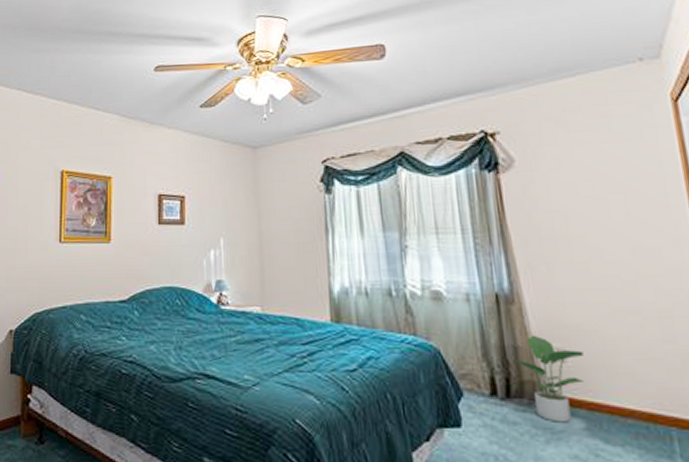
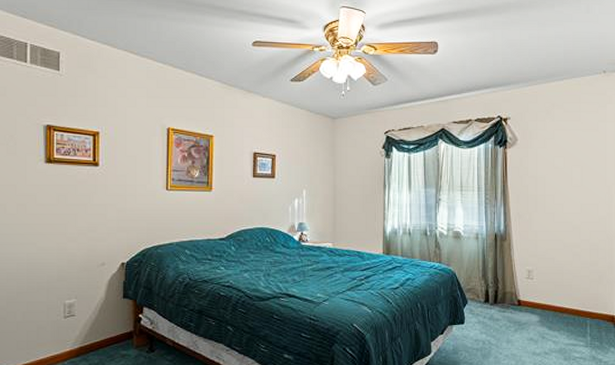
potted plant: present [514,335,583,423] -> none [502,261,544,318]

